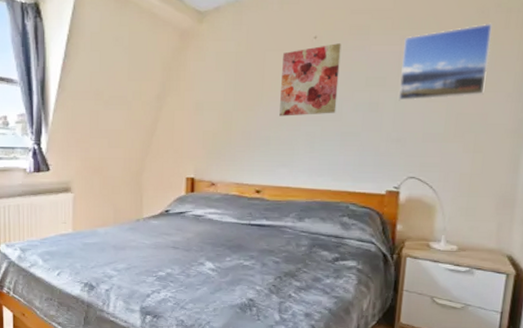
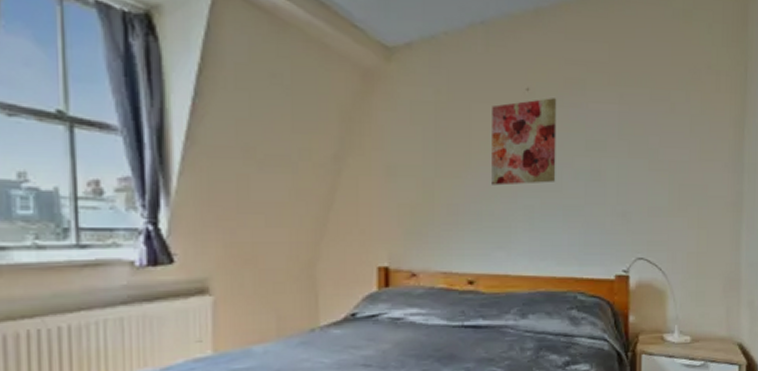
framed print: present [399,23,493,101] -> none [621,85,705,169]

